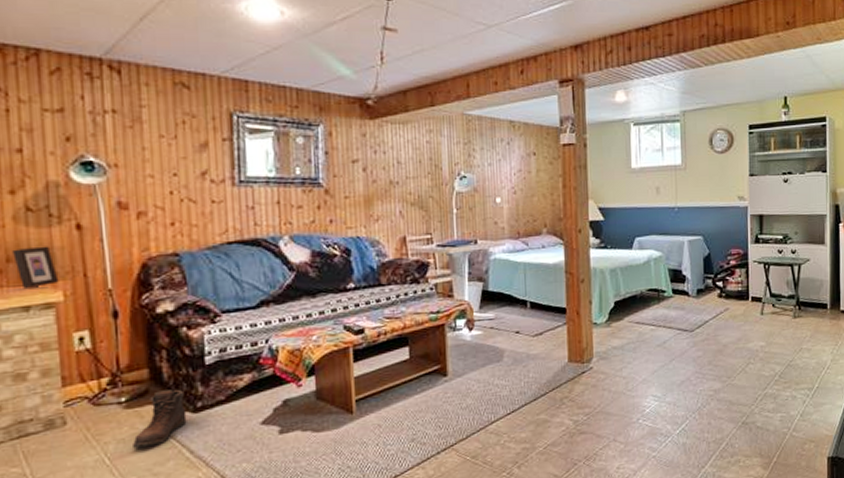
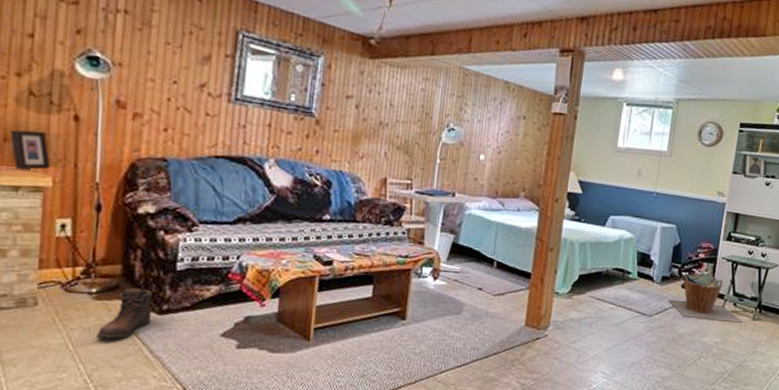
laundry basket: none [707,279,784,327] -> present [668,273,742,323]
picture frame: none [758,155,783,179] -> present [743,154,767,179]

